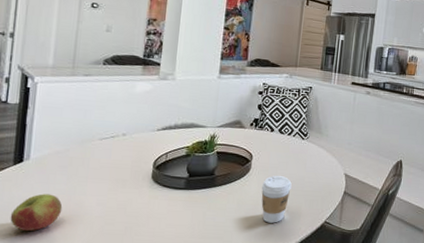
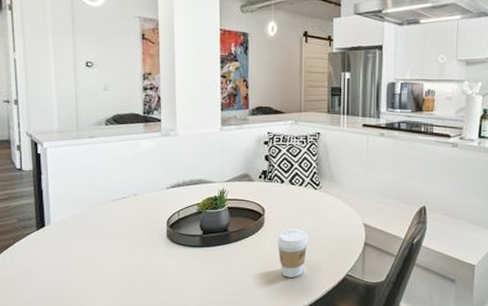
apple: present [10,194,63,231] -> none [41,257,87,292]

